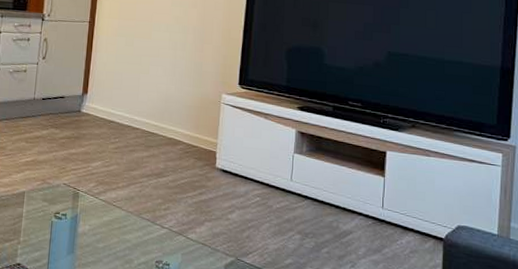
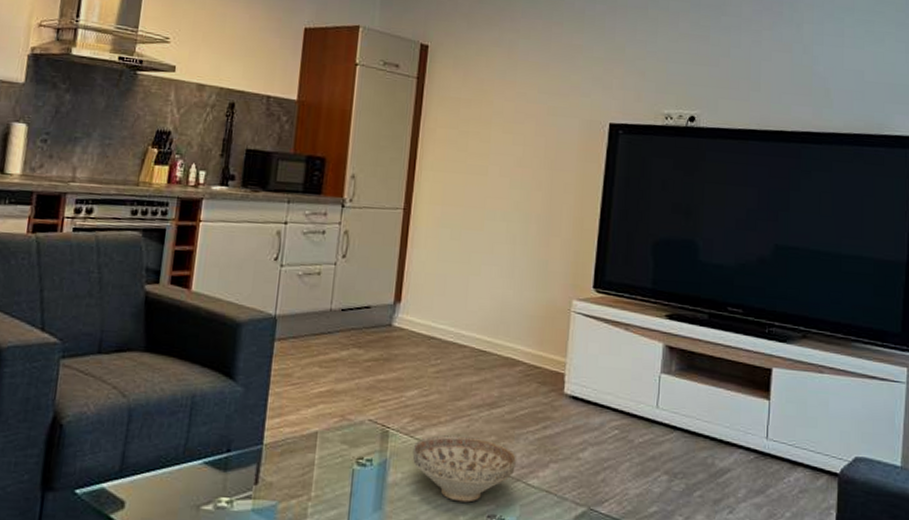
decorative bowl: none [97,197,178,250] -> present [412,434,516,503]

